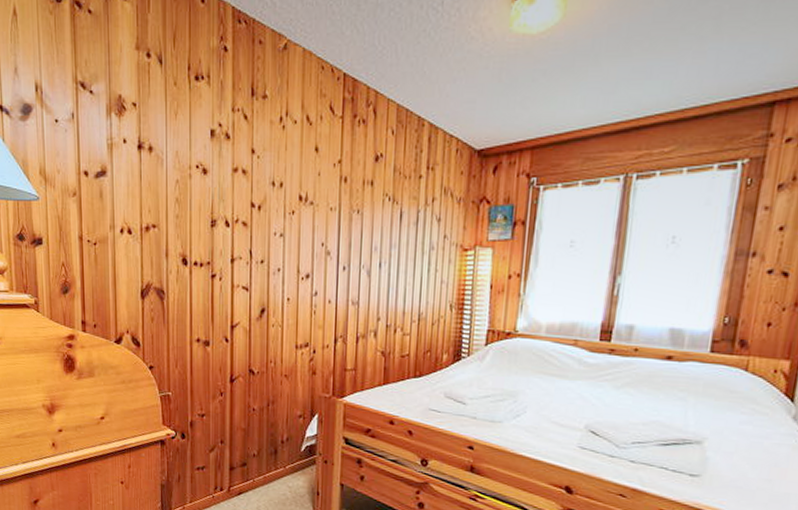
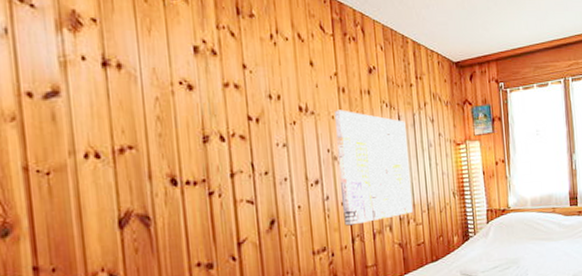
wall art: none [329,201,408,325] -> present [335,109,413,226]

